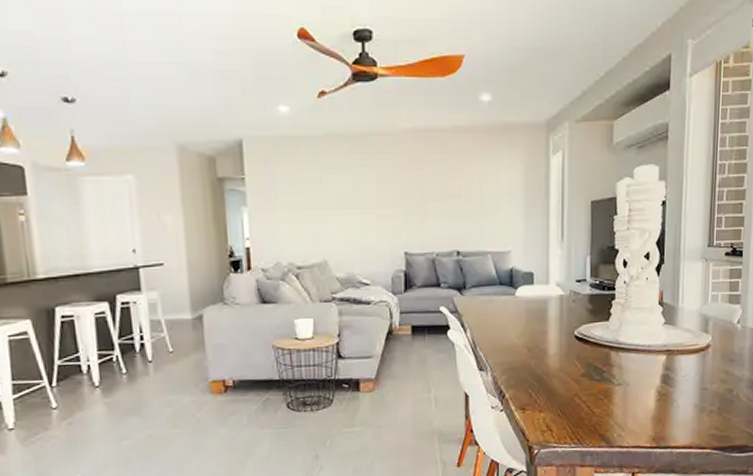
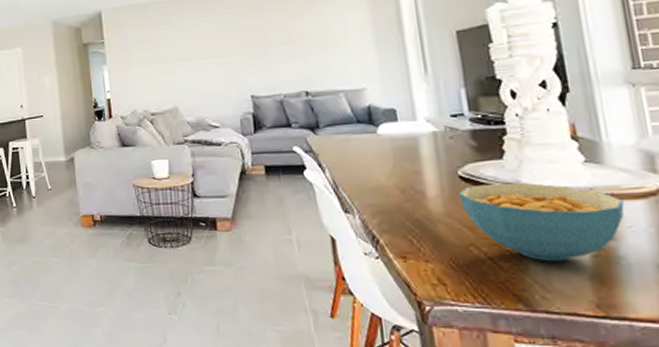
cereal bowl: none [573,341,683,407] -> present [459,183,625,262]

